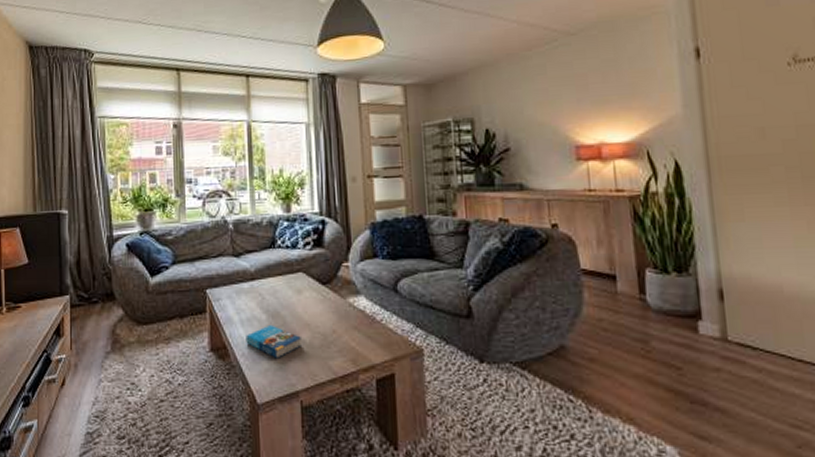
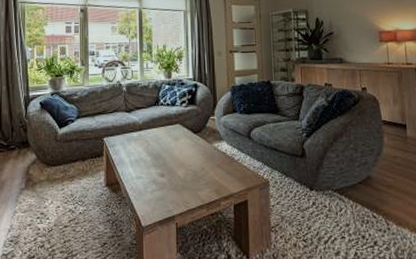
book: present [246,324,301,359] -> none [134,164,177,191]

